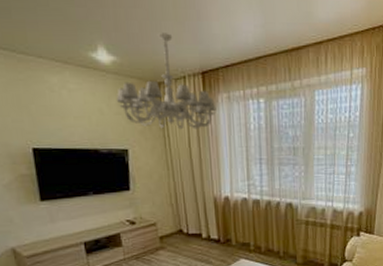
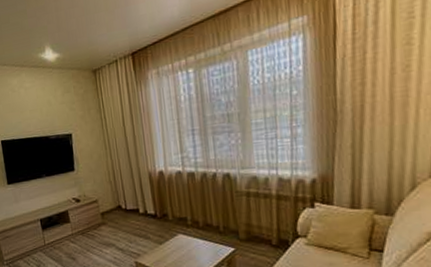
chandelier: present [116,33,217,130] -> none [60,23,147,112]

